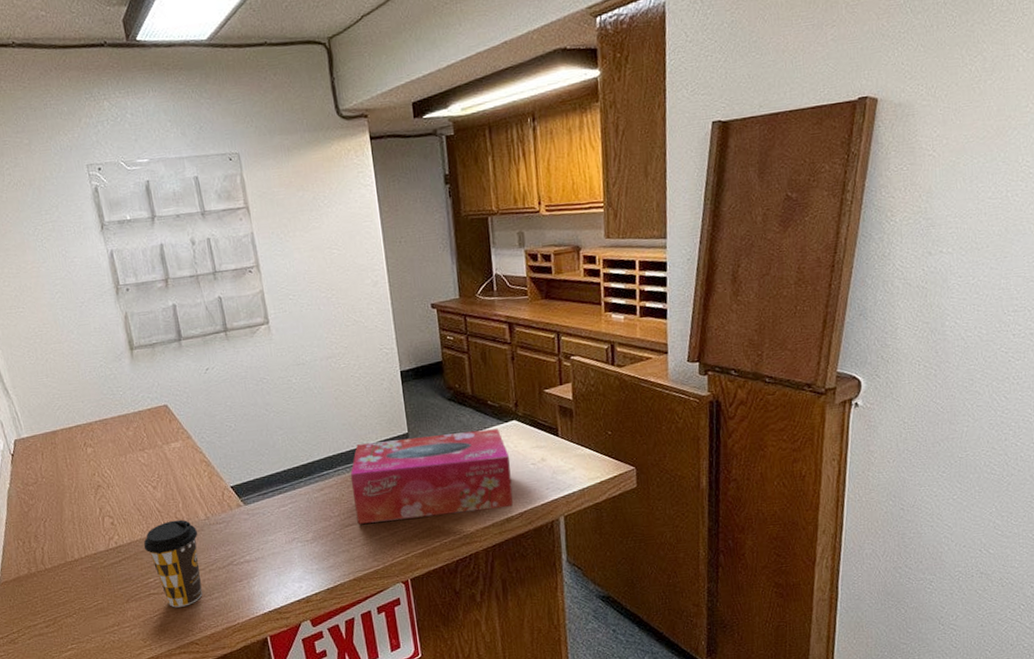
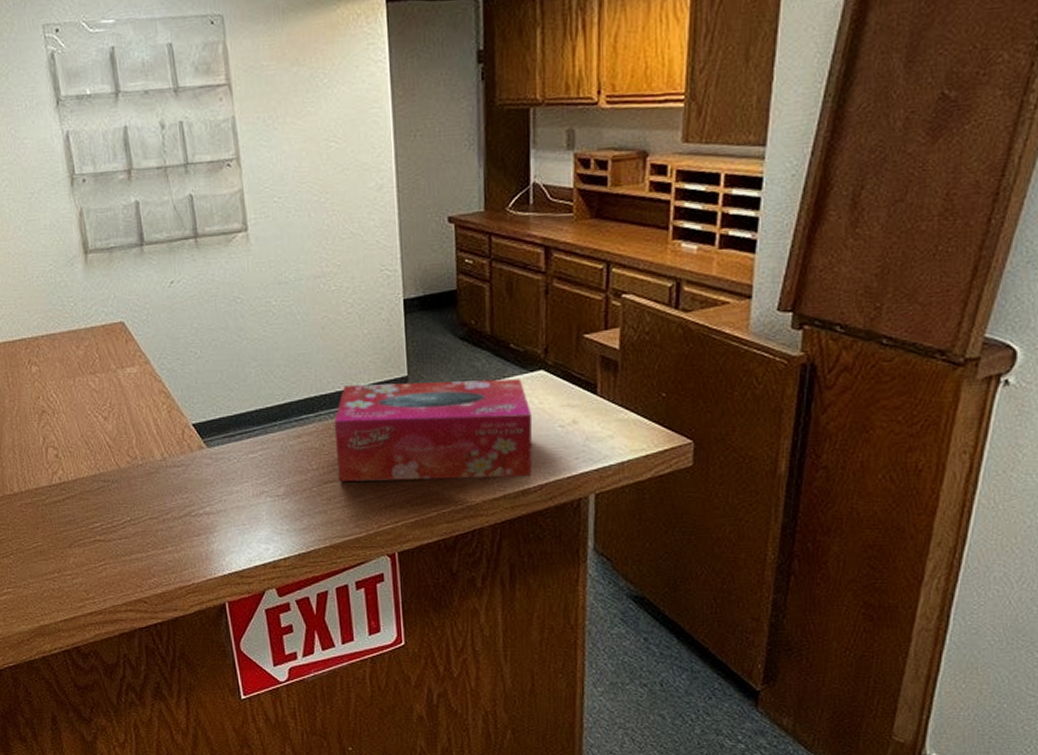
coffee cup: present [143,519,203,608] -> none [90,458,154,559]

